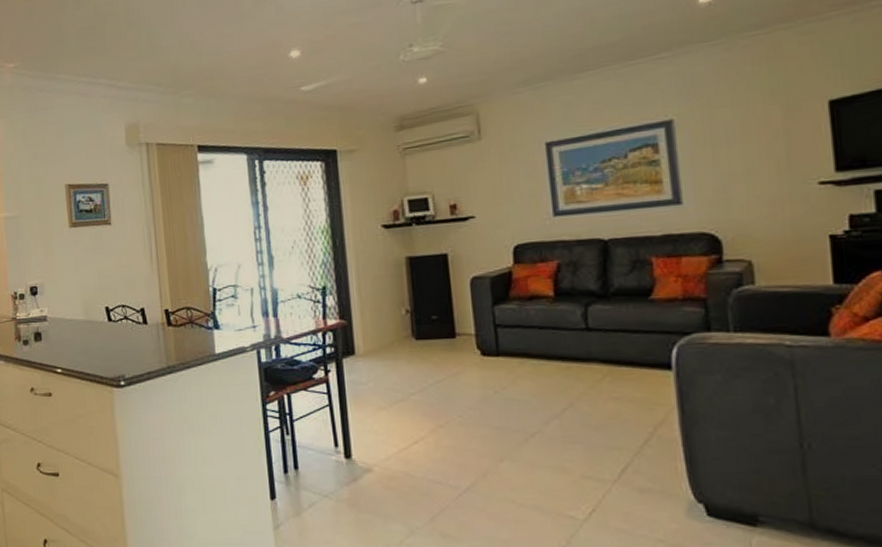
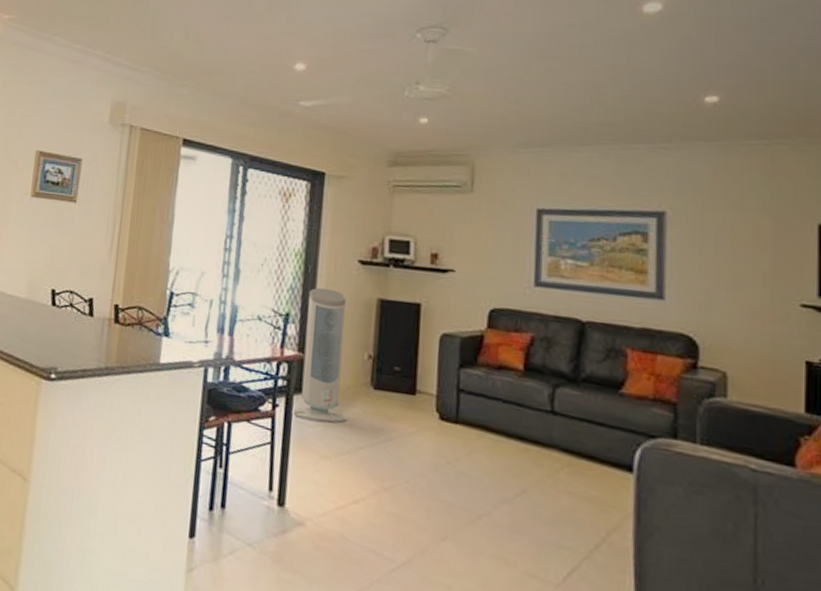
air purifier: none [340,256,395,378] -> present [291,287,347,423]

